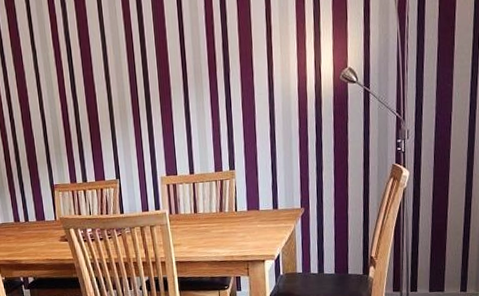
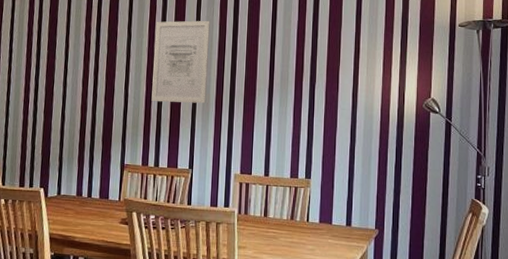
wall art: none [58,21,123,118] -> present [151,20,210,104]

